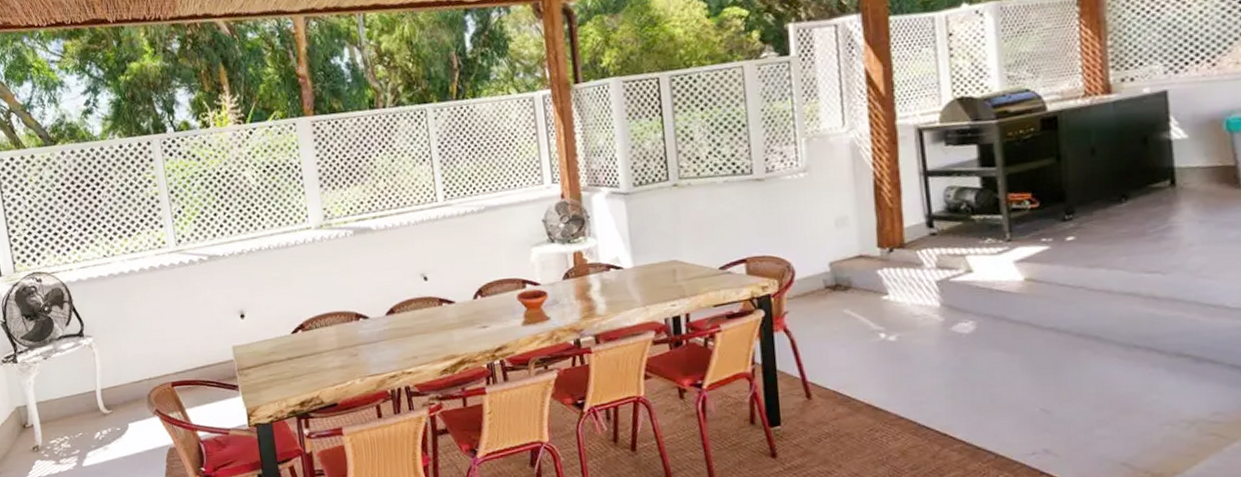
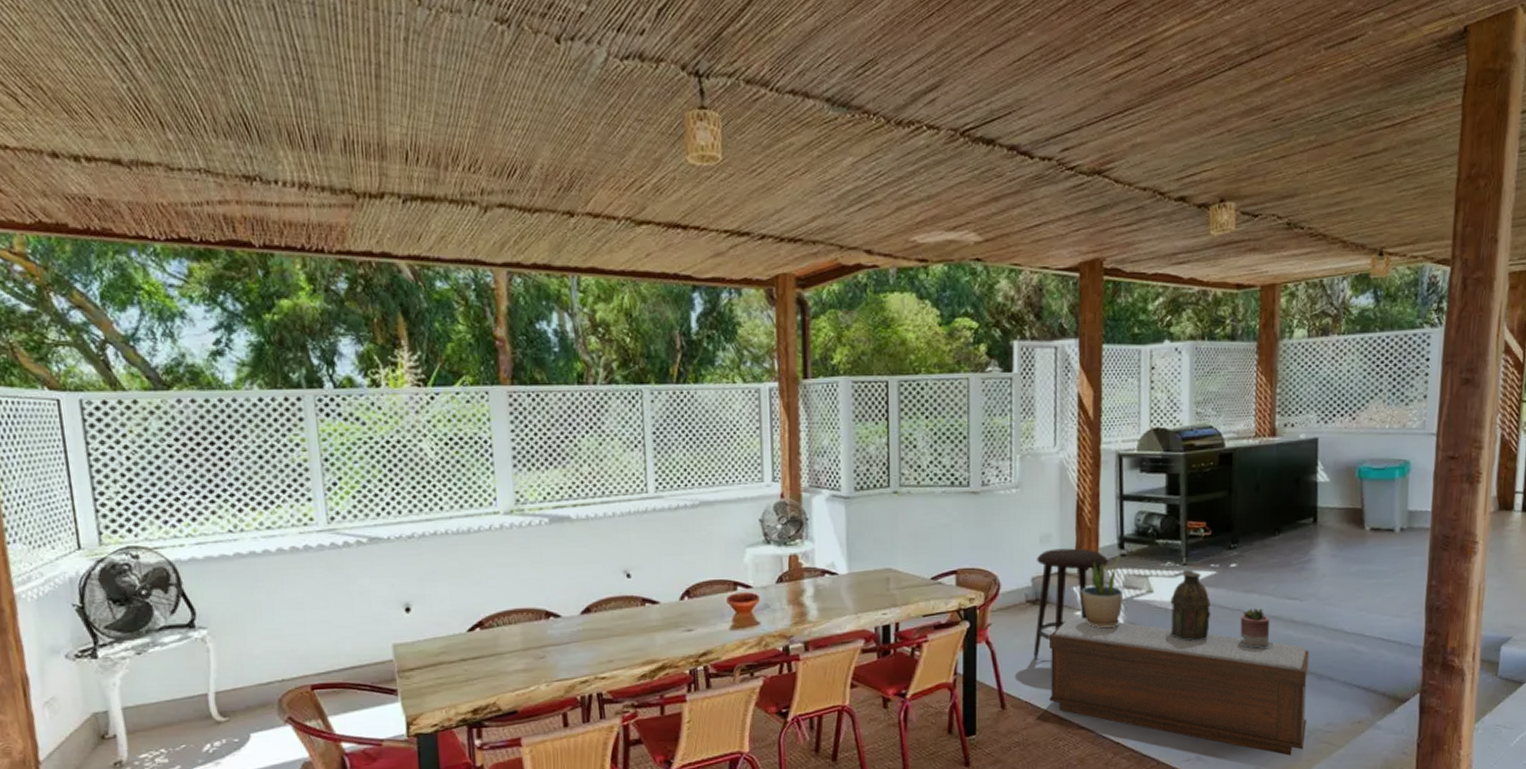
stool: none [833,229,916,347] -> present [1033,548,1108,660]
bench: none [855,302,1185,450] -> present [1049,617,1310,756]
potted plant: none [887,235,938,313] -> present [1082,556,1124,629]
lantern: none [995,247,1048,324] -> present [1170,571,1211,642]
succulent planter: none [1083,284,1131,329] -> present [1237,608,1273,648]

